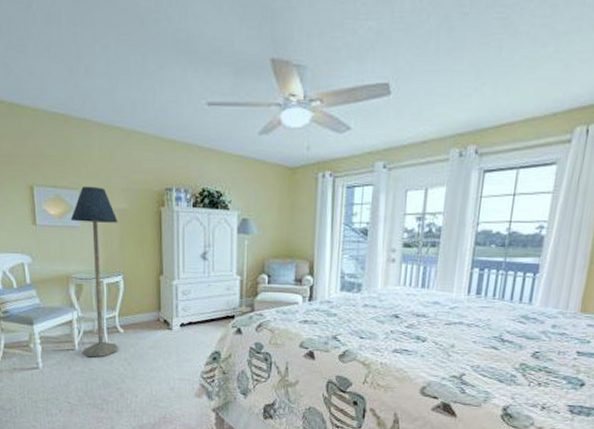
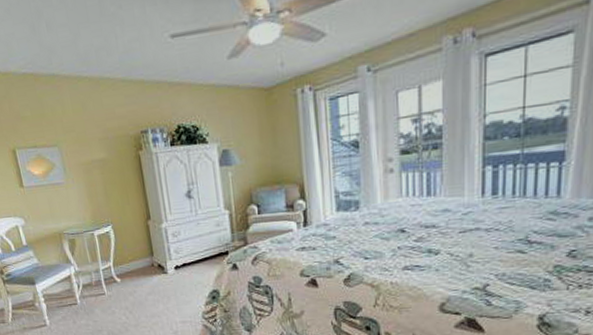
floor lamp: present [70,186,118,358] -> none [54,140,118,310]

